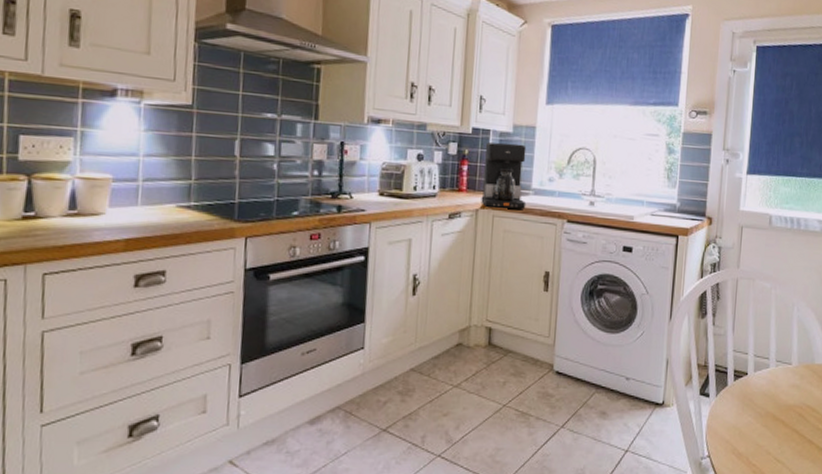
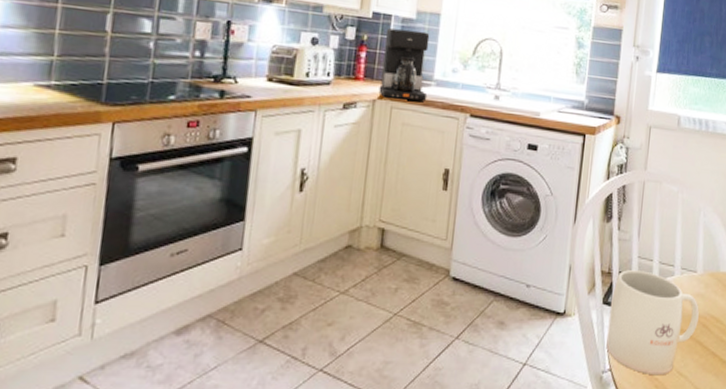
mug: none [704,363,795,462] -> present [606,270,699,376]

